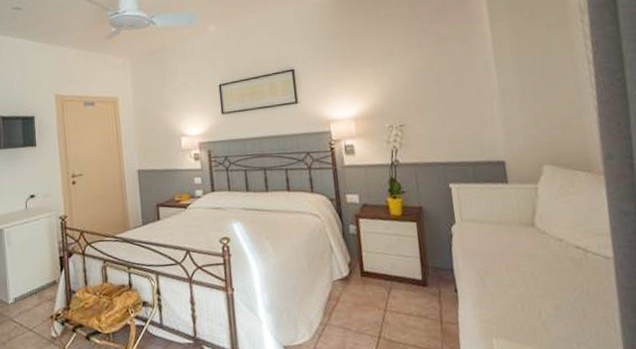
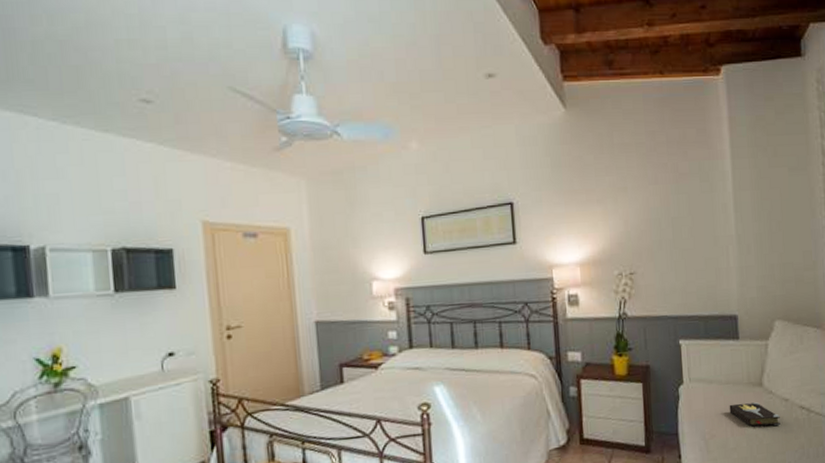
hardback book: none [502,242,556,265] -> present [729,402,781,427]

